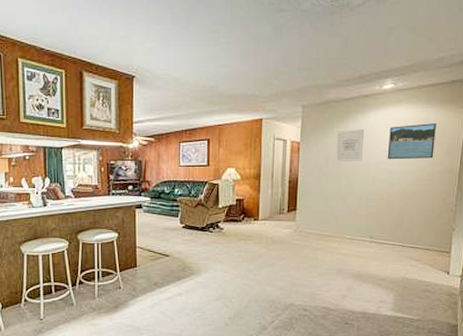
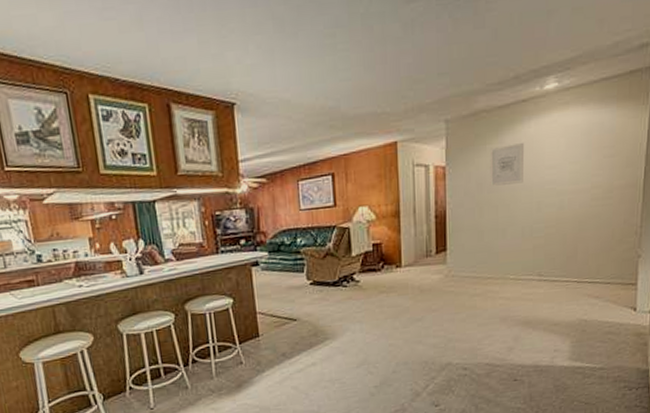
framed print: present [387,123,436,160] -> none [554,127,613,178]

